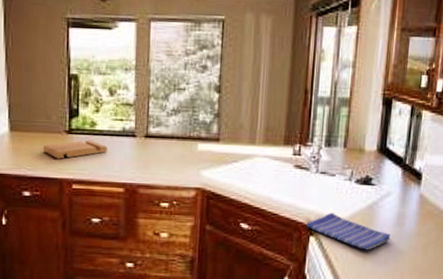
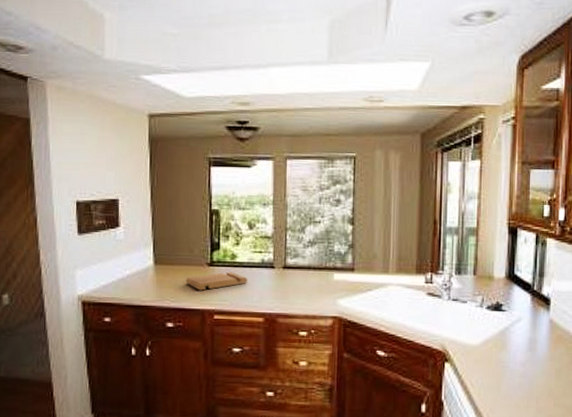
dish towel: present [306,213,391,250] -> none [440,339,524,376]

